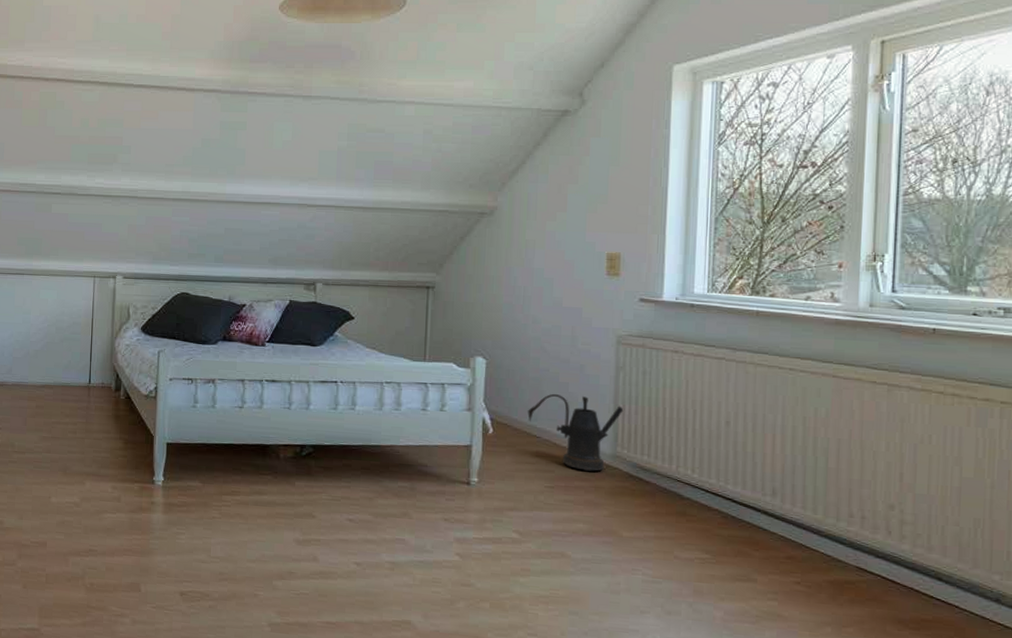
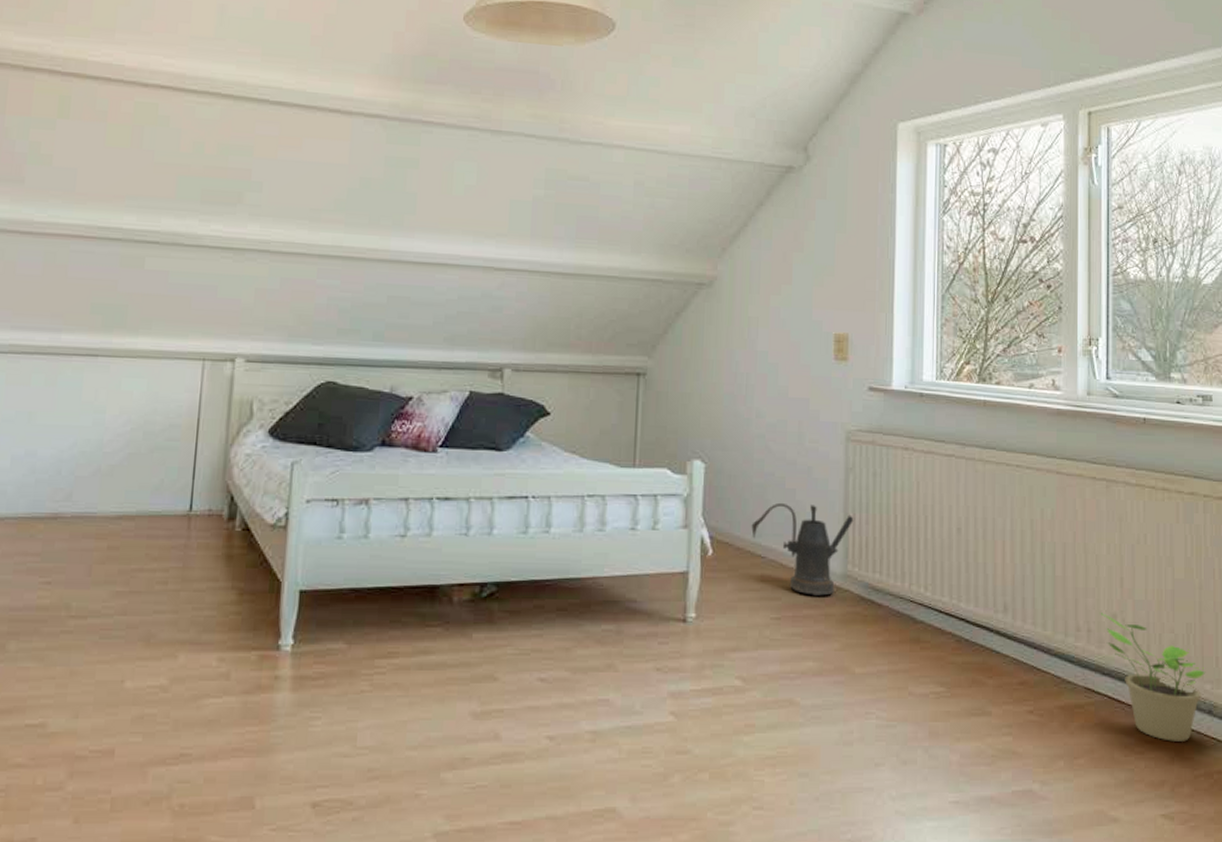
potted plant: none [876,503,995,624] -> present [1100,613,1206,742]

